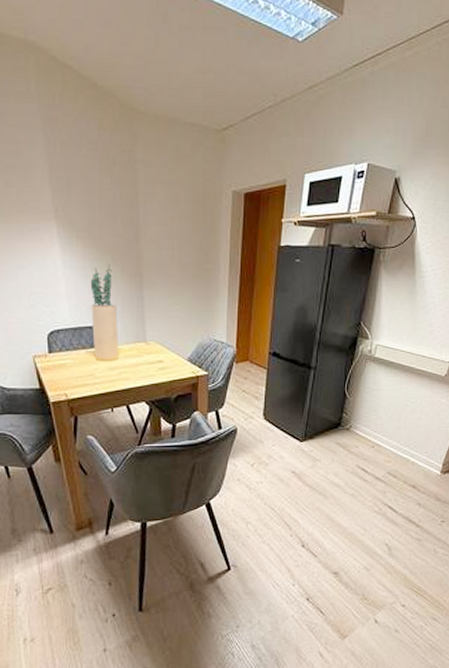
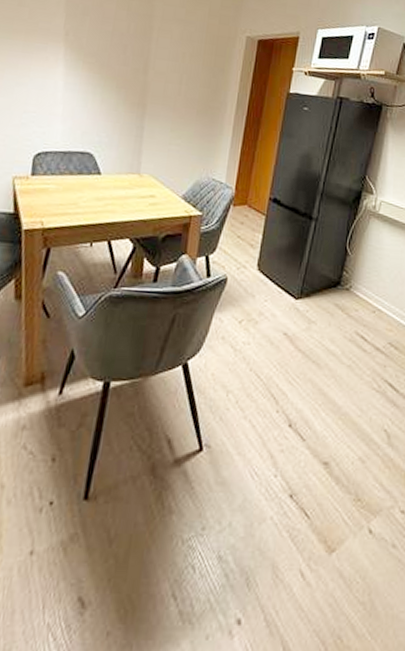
vase: present [90,264,120,362] -> none [80,91,116,192]

